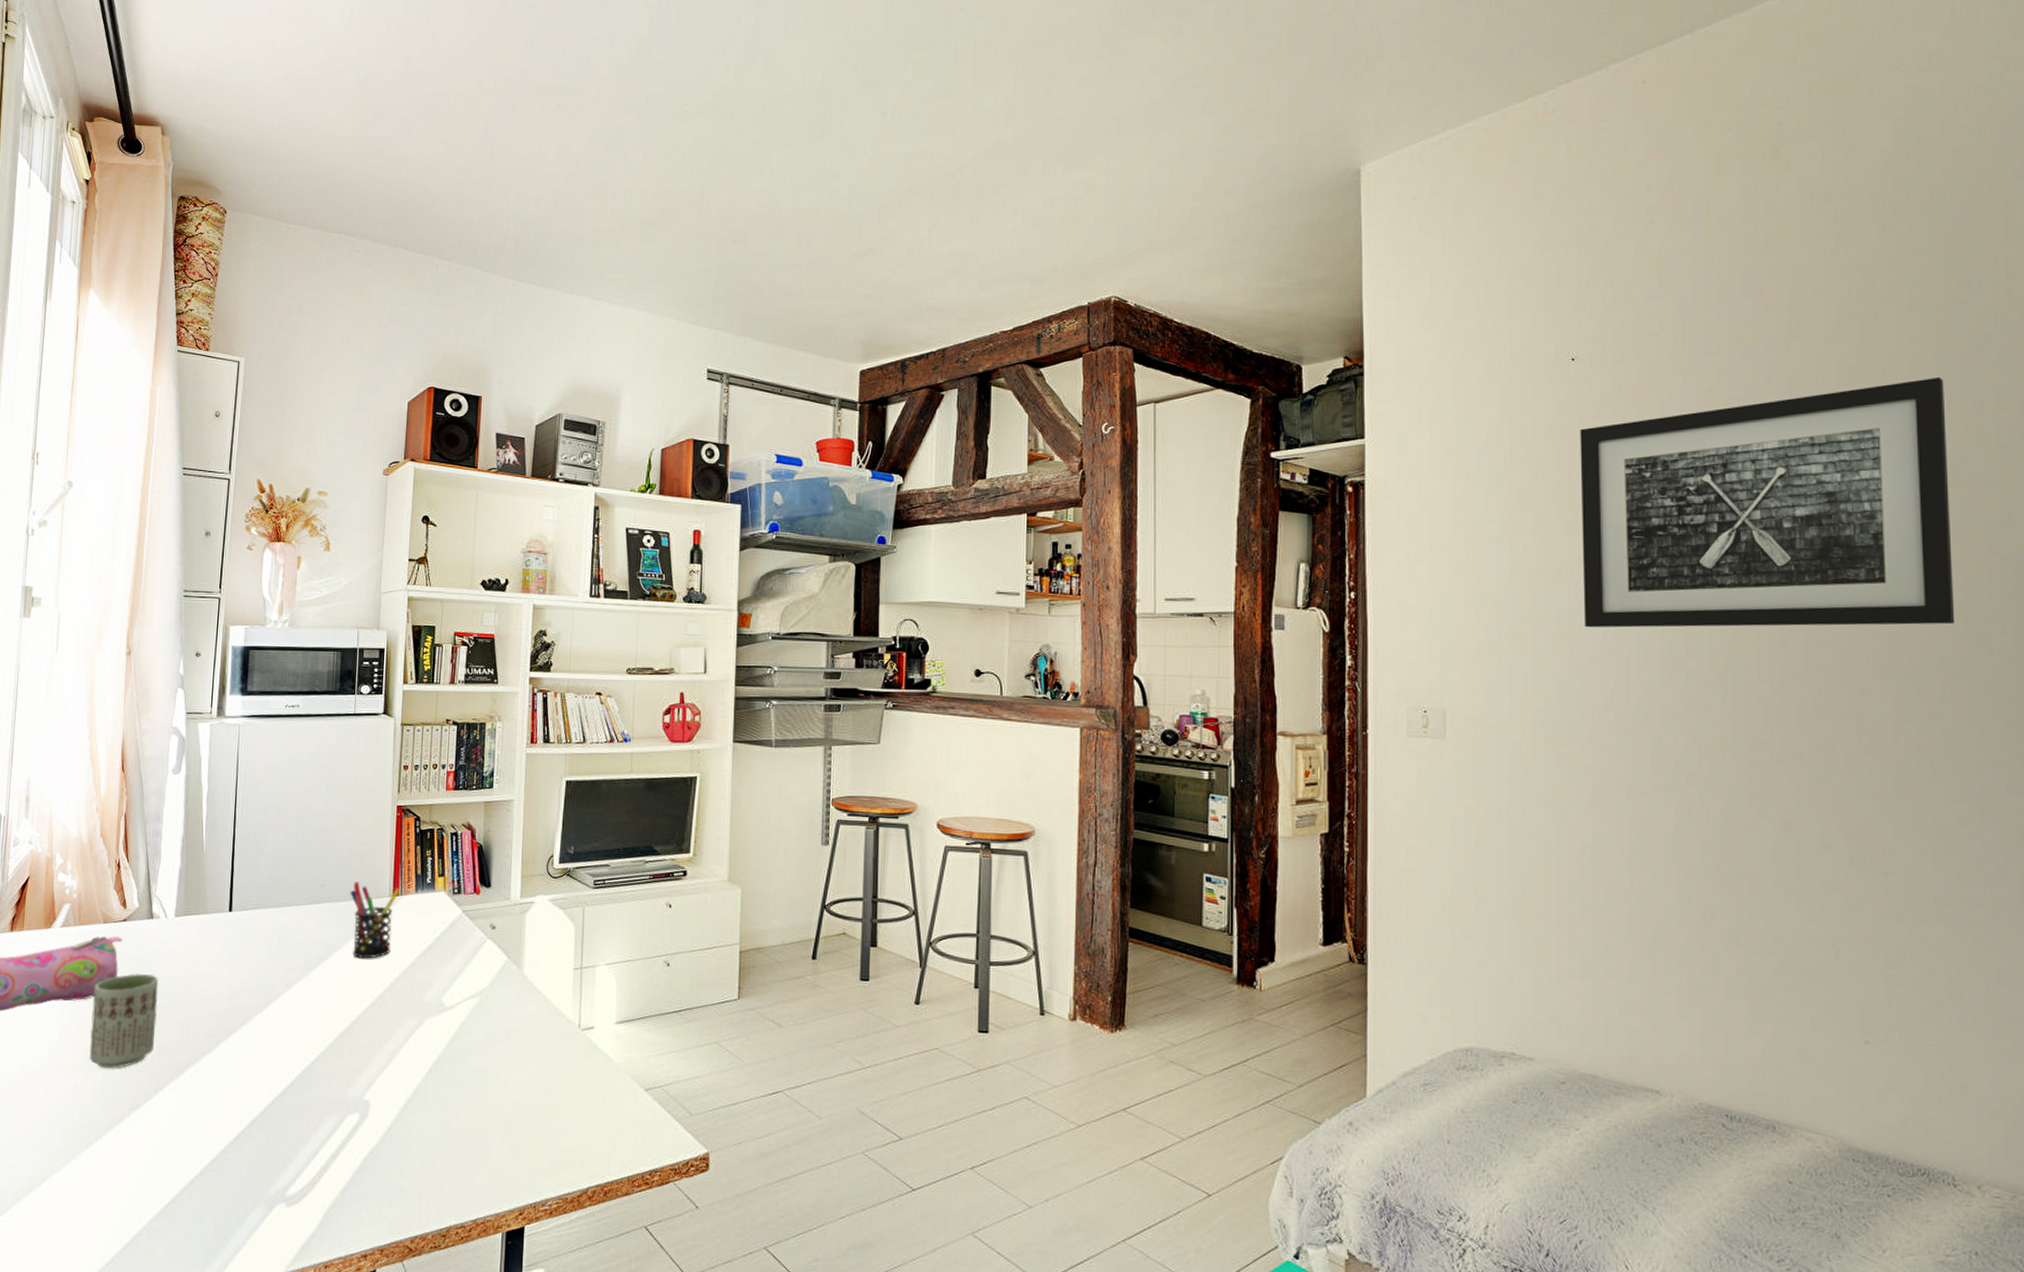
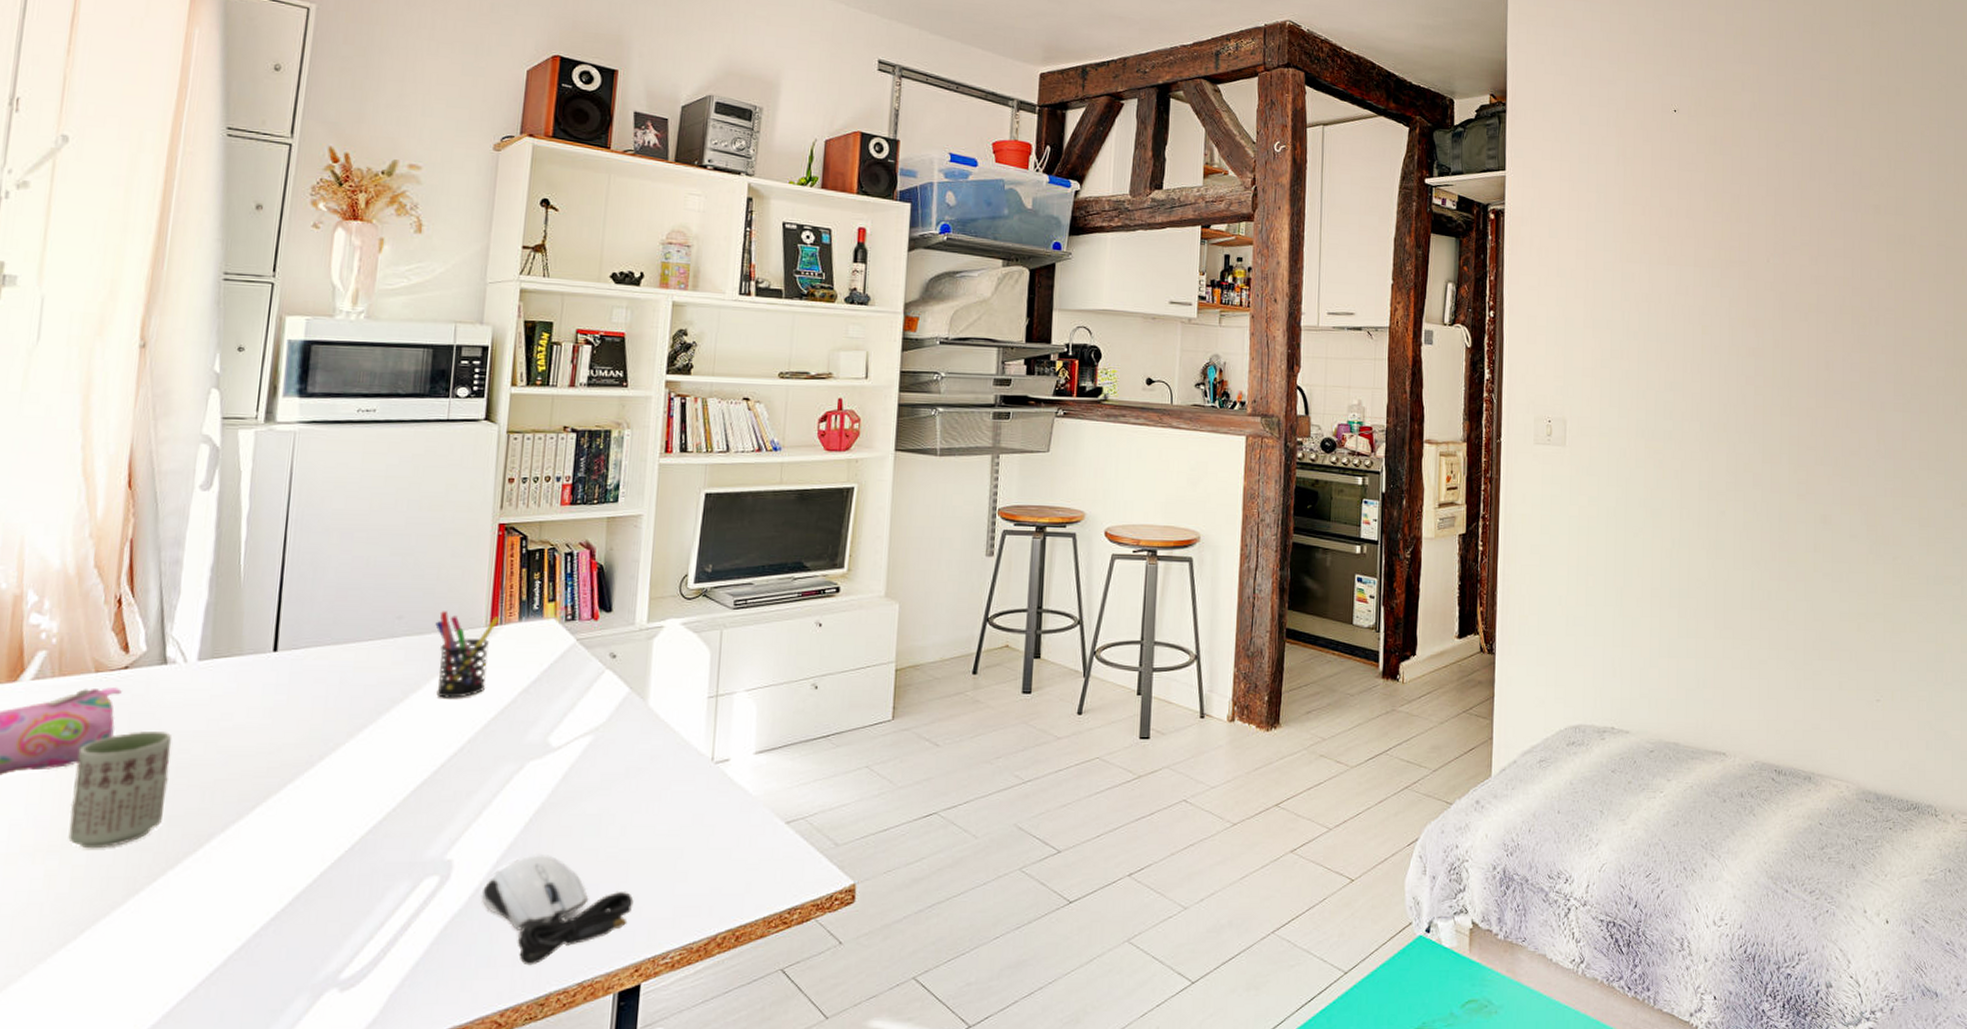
computer mouse: none [392,1101,517,1200] -> present [481,855,634,966]
wall art: present [1580,376,1955,628] -> none [1678,145,1947,351]

